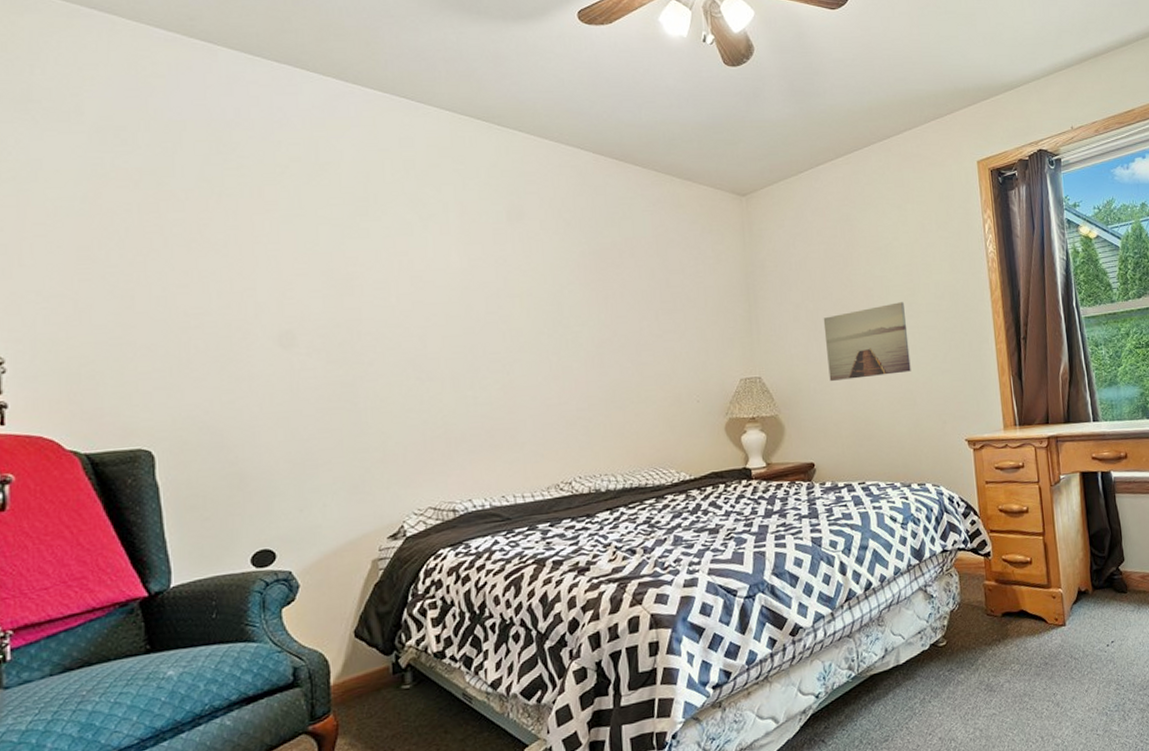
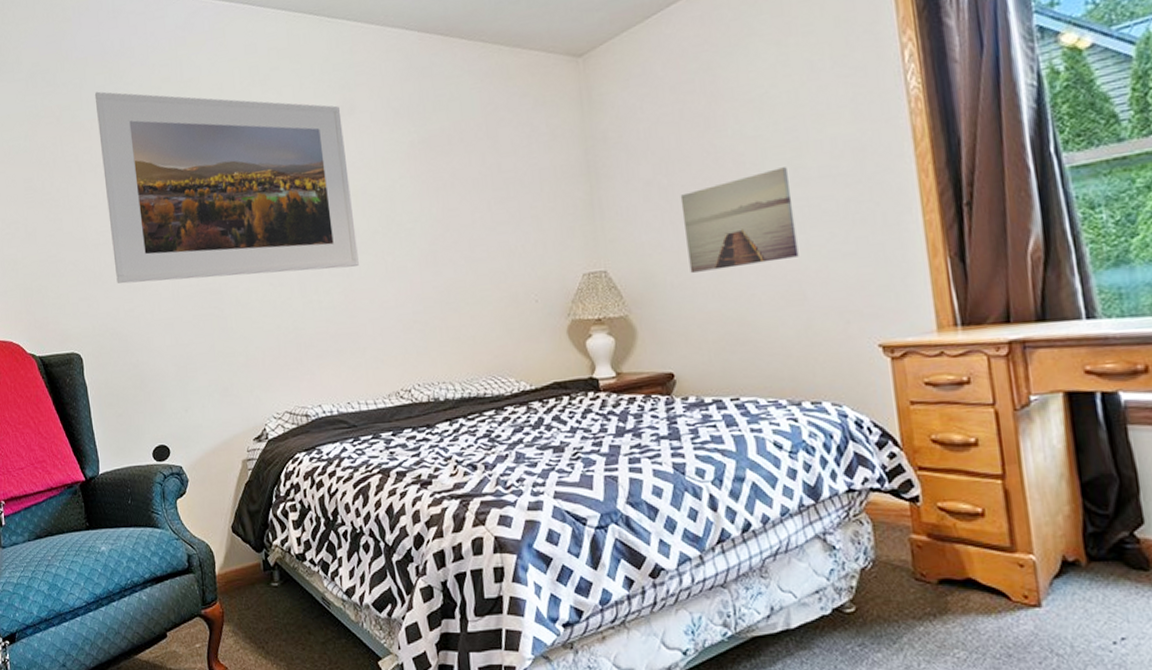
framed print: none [193,160,521,373] -> present [94,91,359,284]

